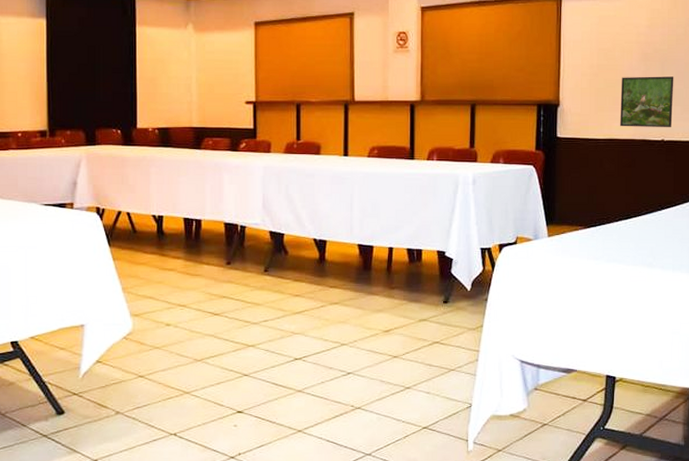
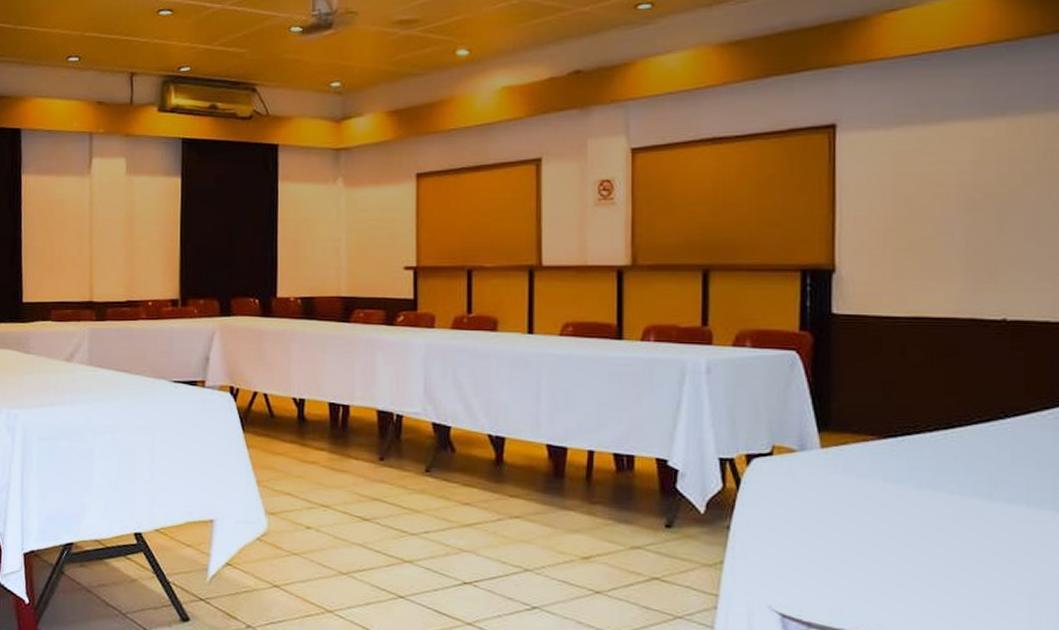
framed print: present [620,76,674,127] -> none [932,231,1021,302]

